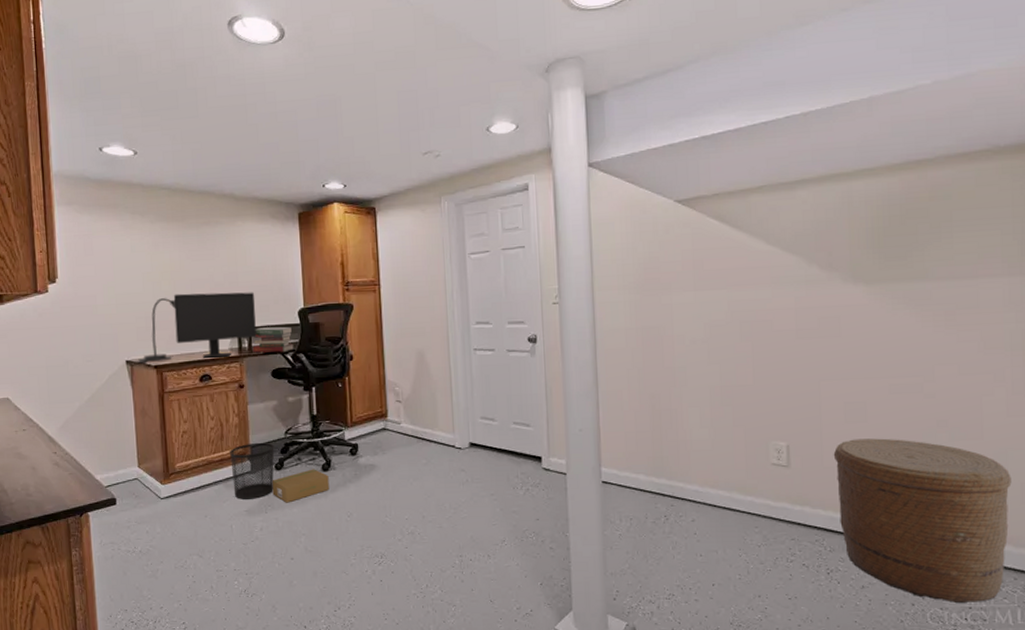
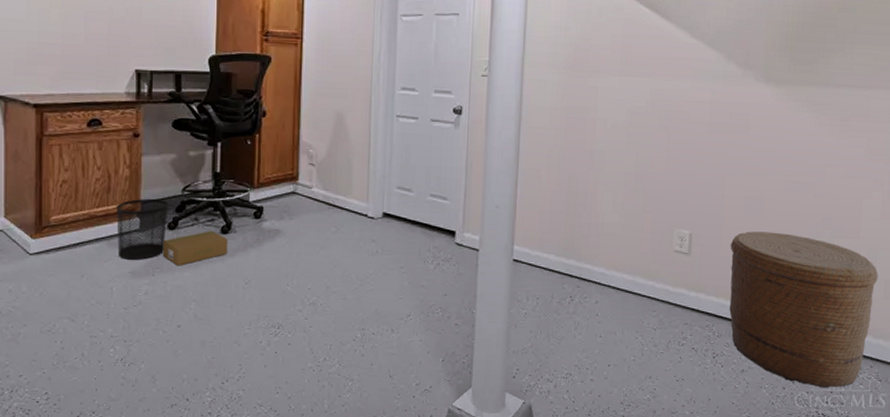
desk lamp: present [137,298,175,363] -> none [13,28,64,101]
computer monitor: present [173,292,256,358] -> none [62,25,161,101]
books: present [252,326,294,353] -> none [152,72,201,102]

